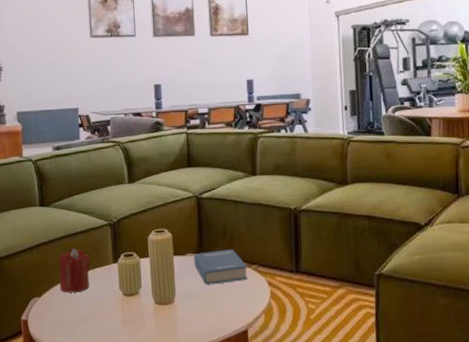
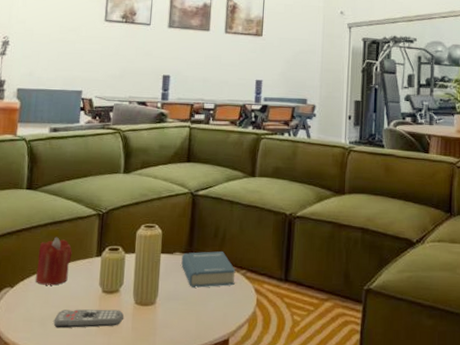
remote control: none [82,310,146,331] -> present [53,309,124,328]

